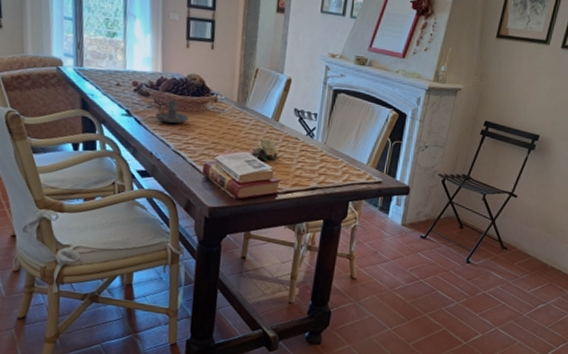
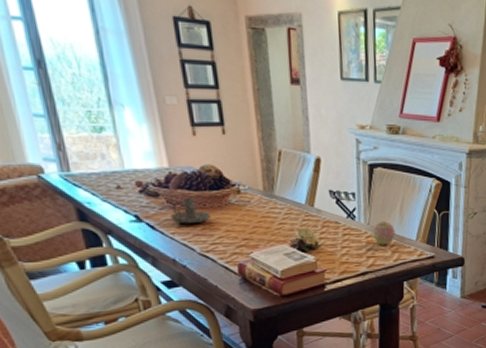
apple: none [327,143,349,165] -> present [373,221,395,245]

